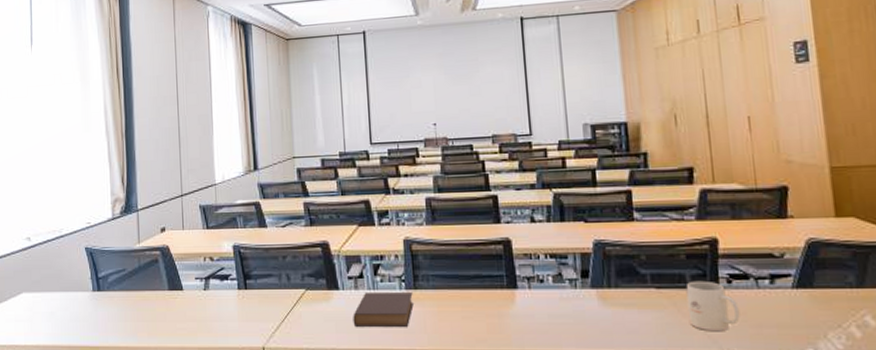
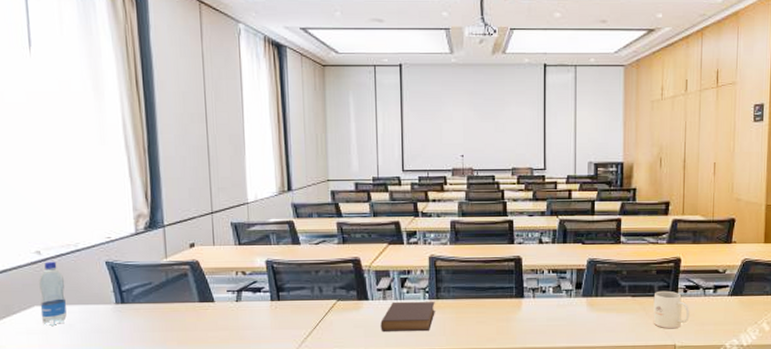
bottle: none [27,247,50,313] -> present [39,261,67,326]

